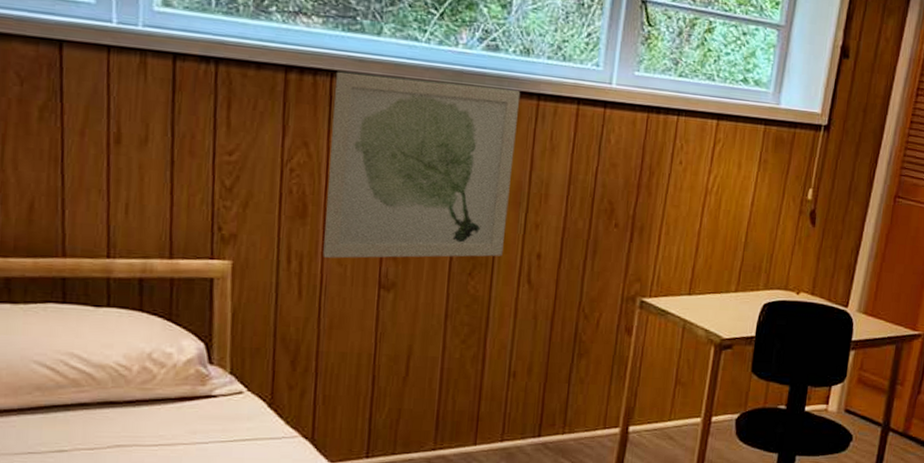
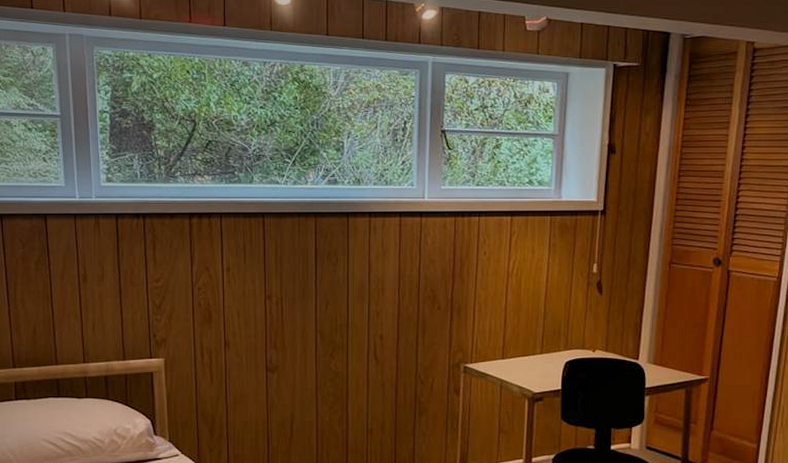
wall art: present [323,71,521,259] -> none [223,212,356,351]

